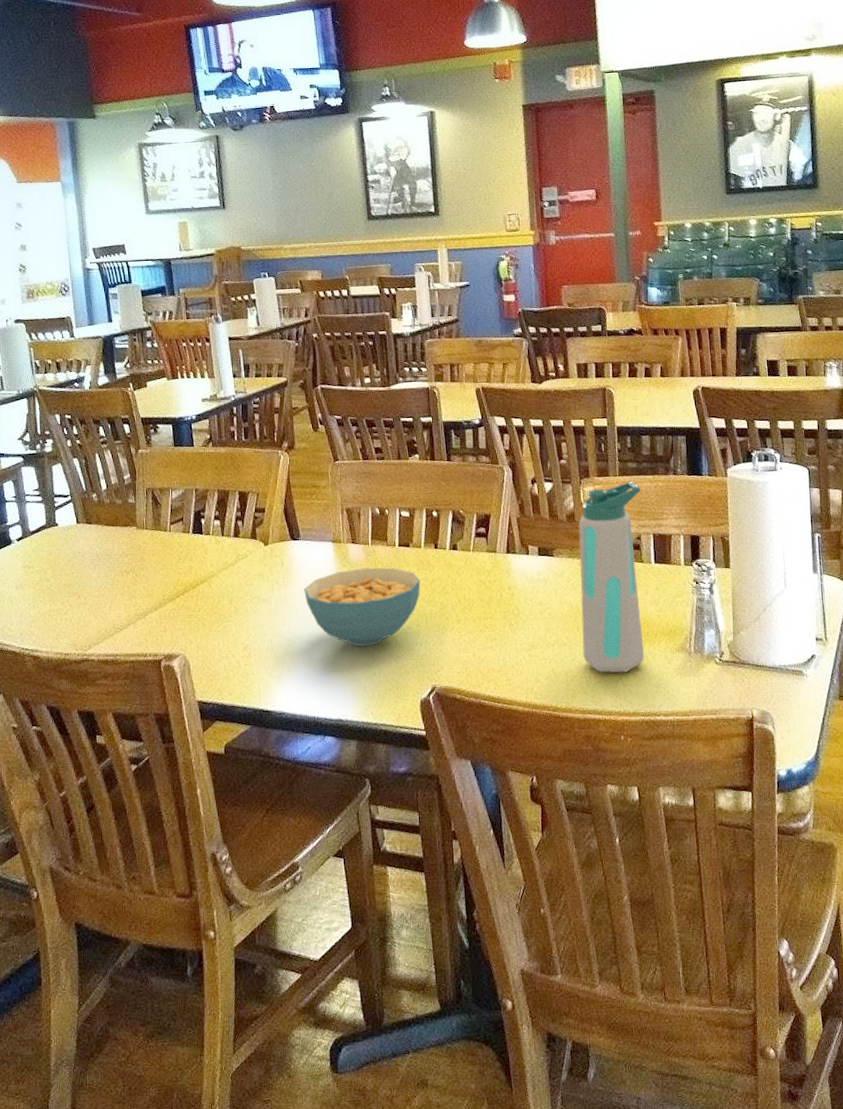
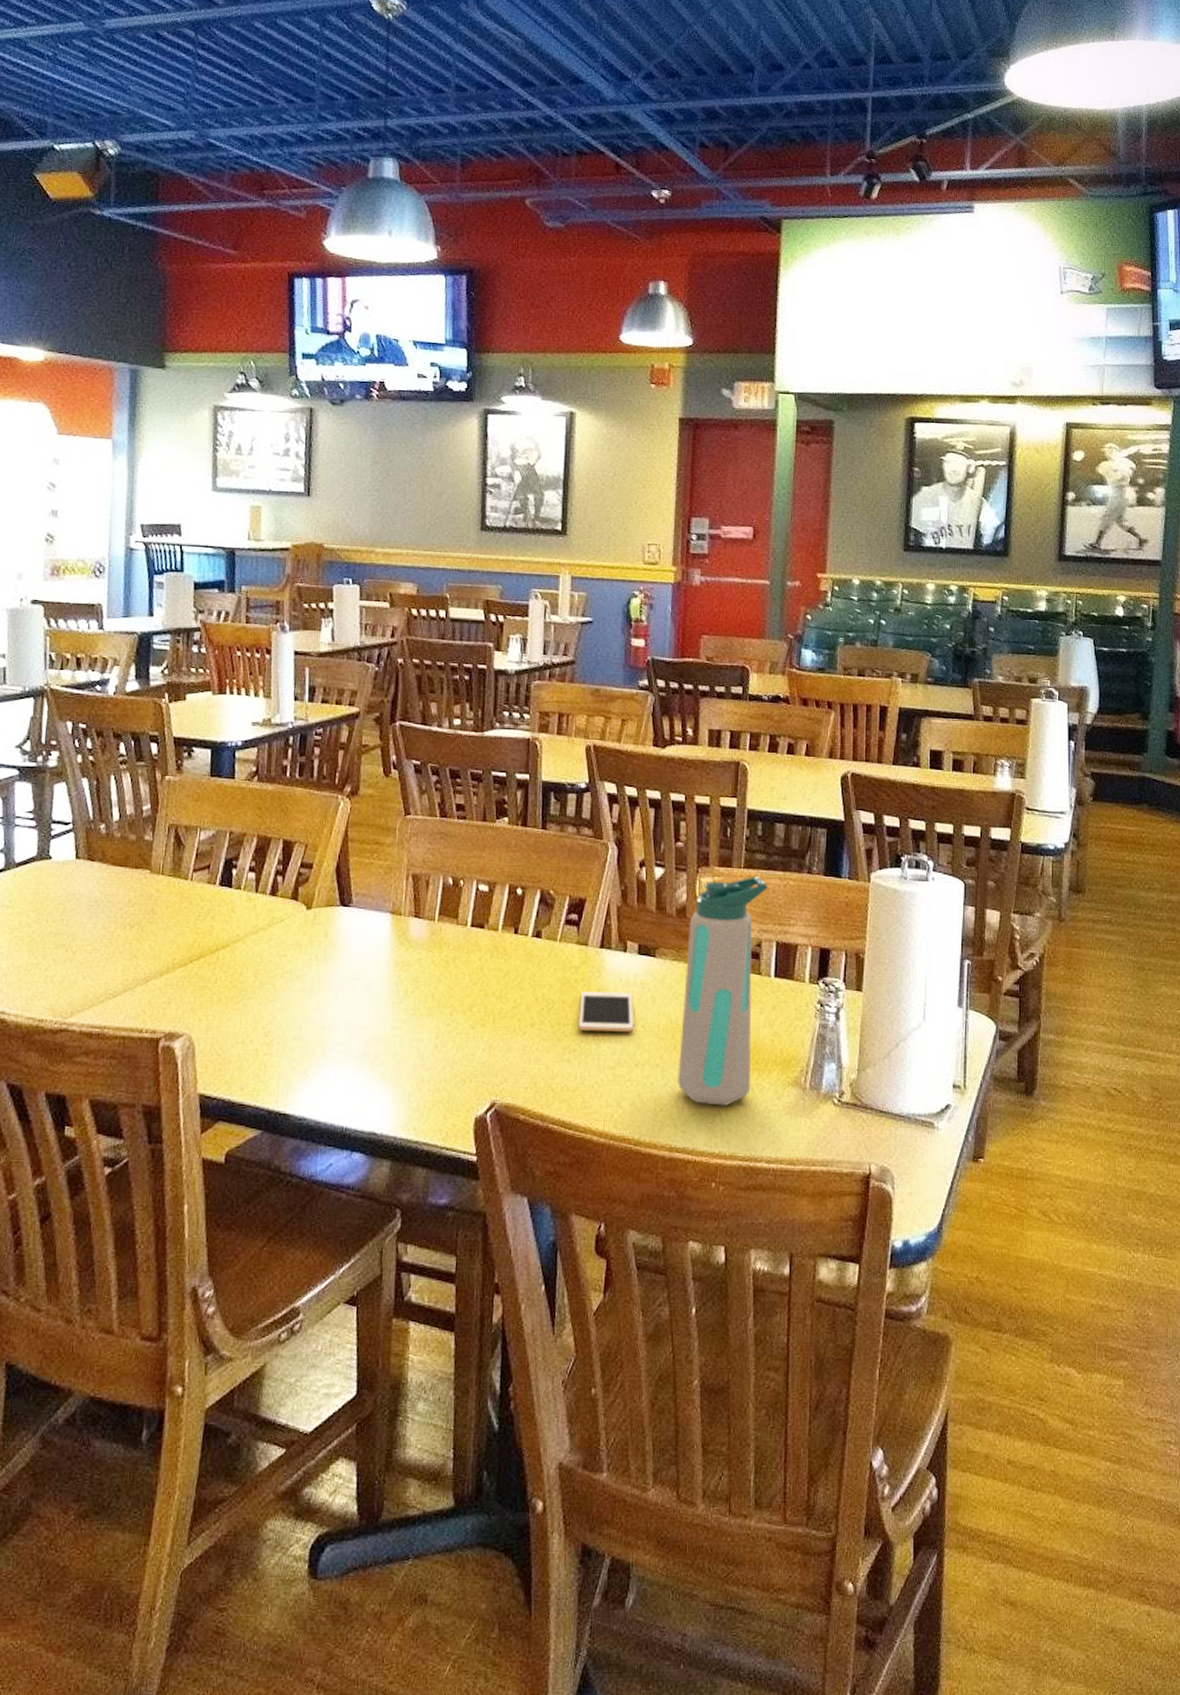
cereal bowl: present [304,567,421,647] -> none [348,948,493,1046]
cell phone: none [495,587,542,622] -> present [579,991,634,1032]

